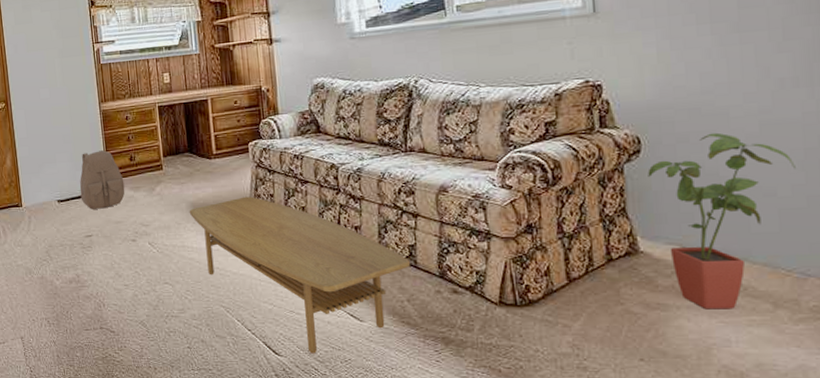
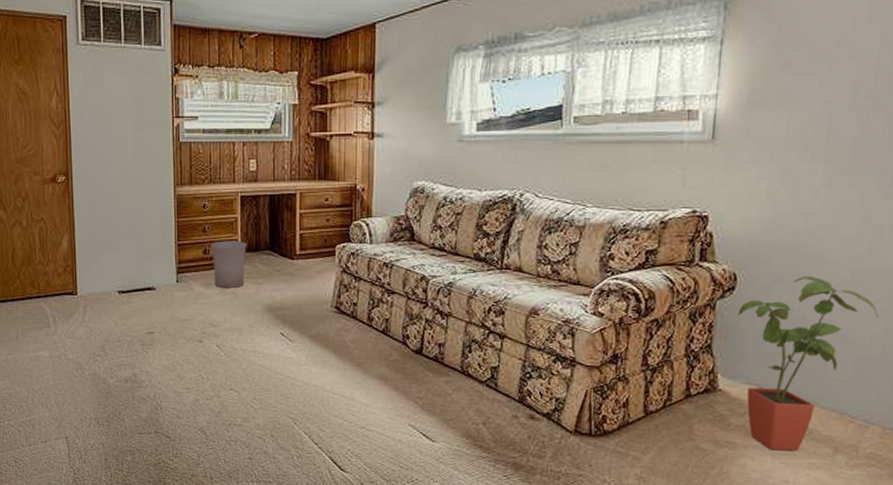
backpack: present [80,150,125,209] -> none [144,240,195,304]
waste bin: none [135,146,169,191] -> present [211,240,247,289]
coffee table: present [189,196,411,354] -> none [264,303,491,472]

